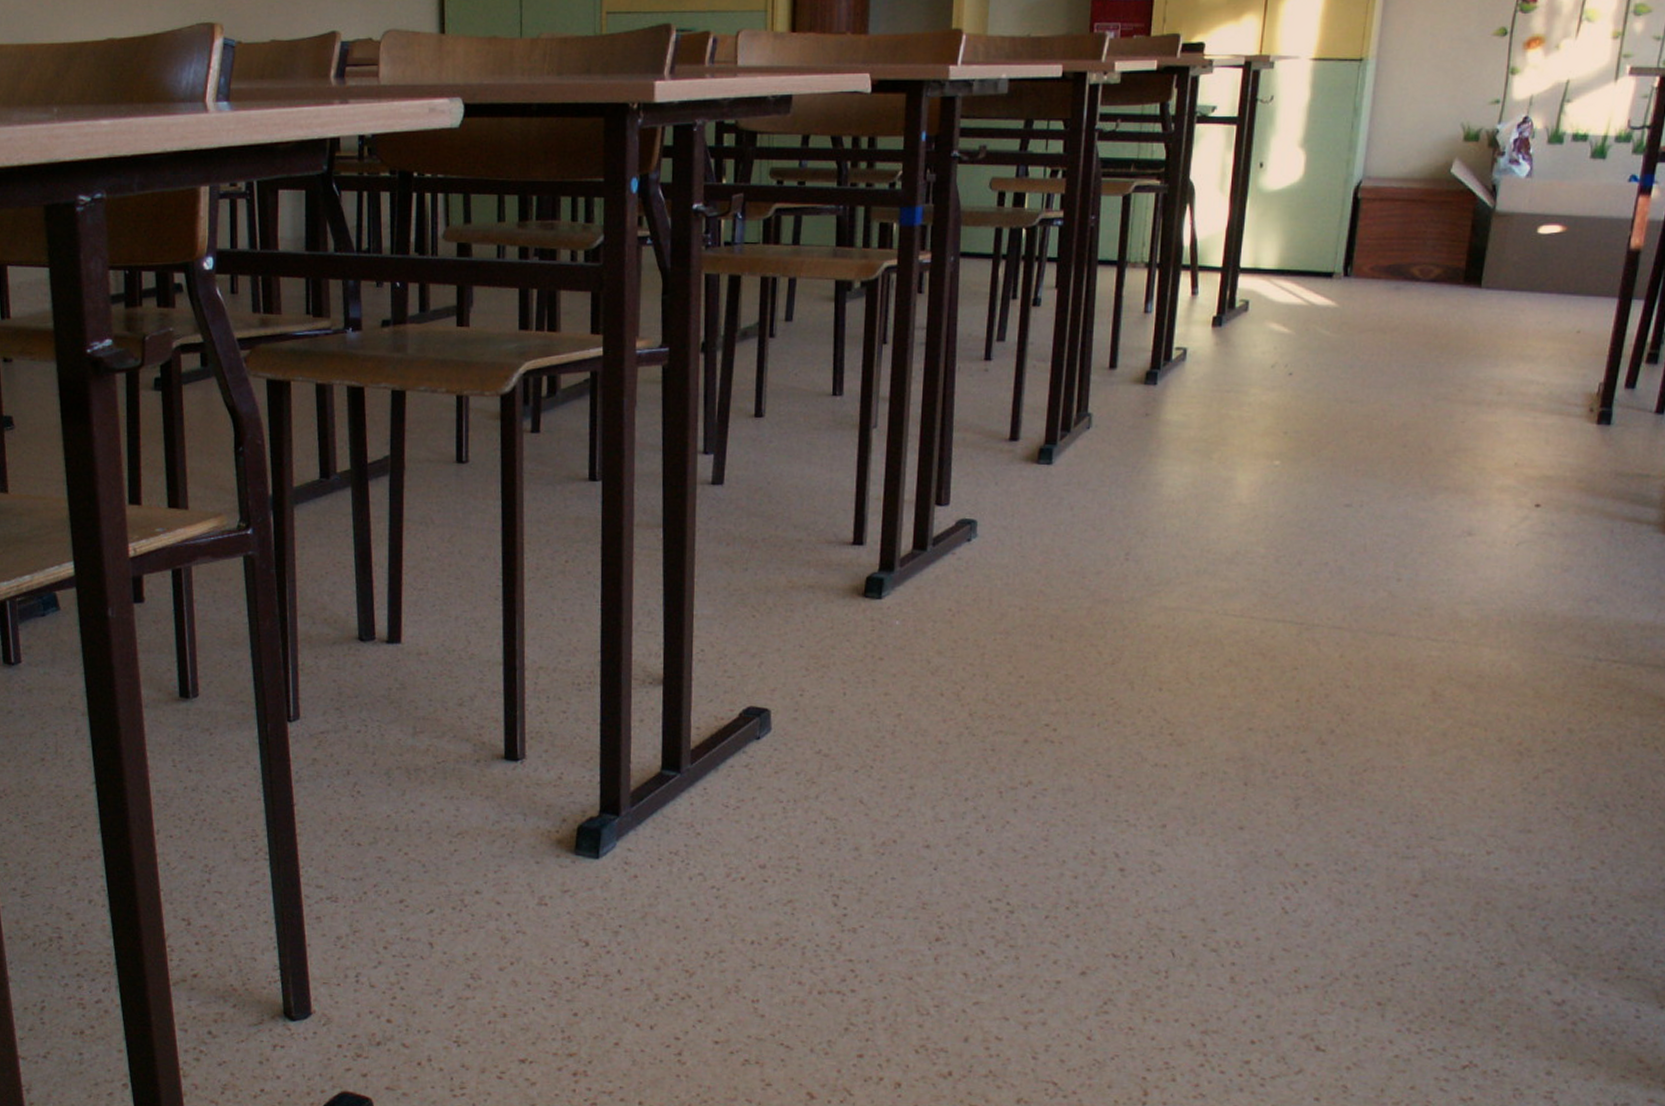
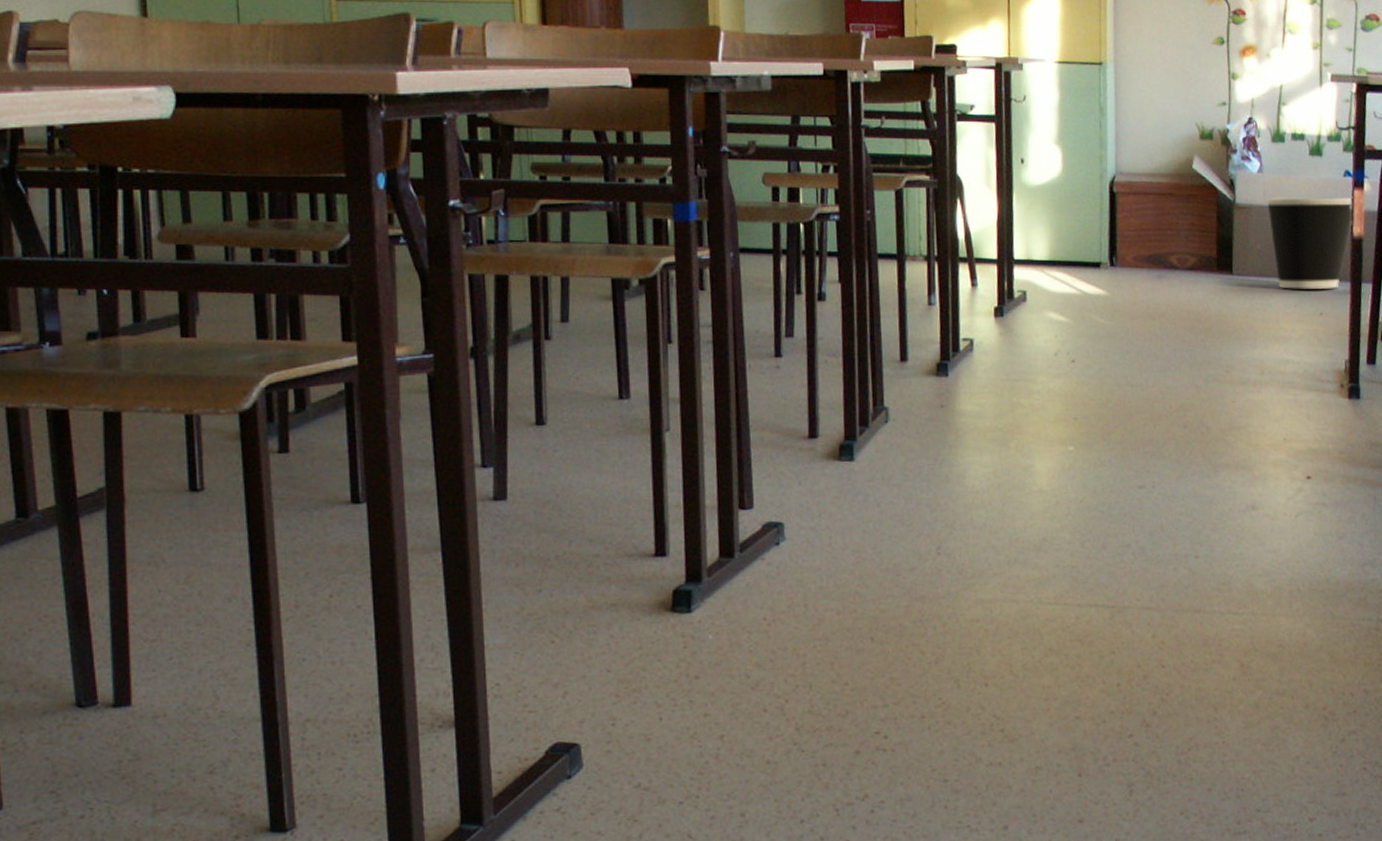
wastebasket: none [1530,204,1636,305] -> present [1265,197,1353,289]

